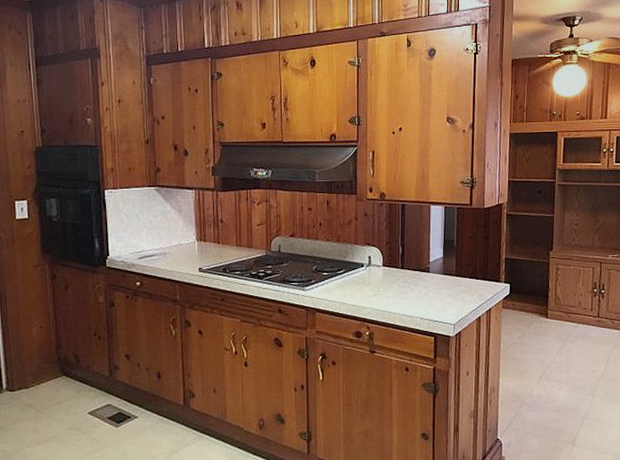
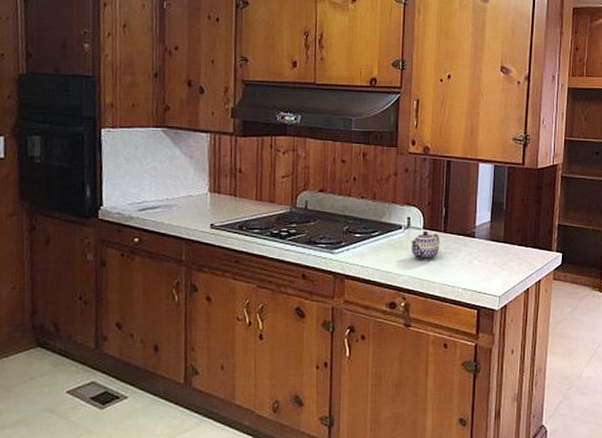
teapot: none [372,267,398,294] -> present [411,230,439,261]

